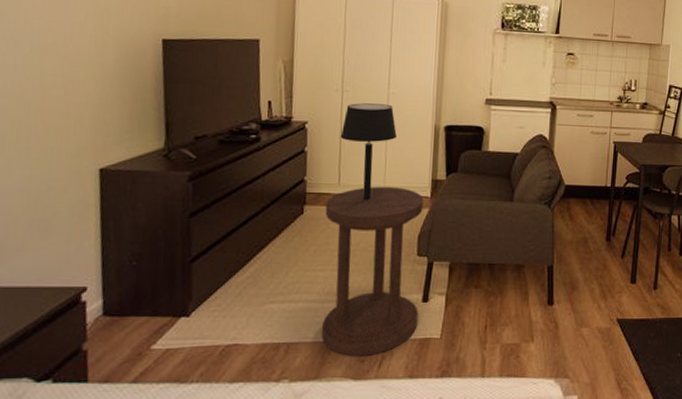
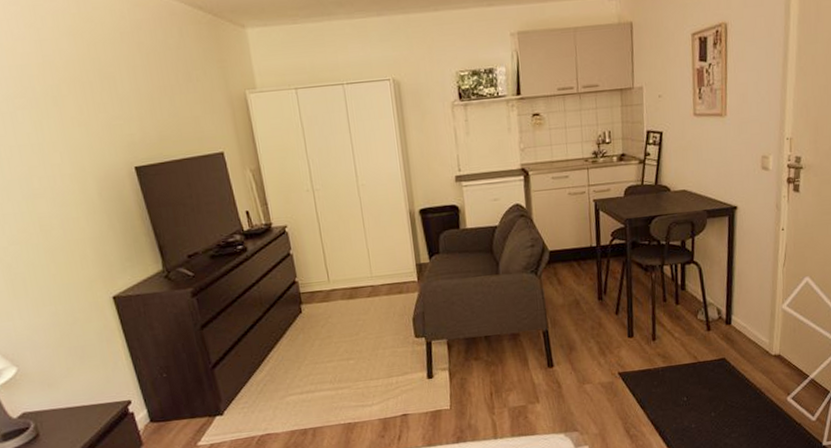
side table: present [322,186,424,356] -> none [320,276,427,433]
table lamp: present [340,103,397,200] -> none [320,197,374,293]

